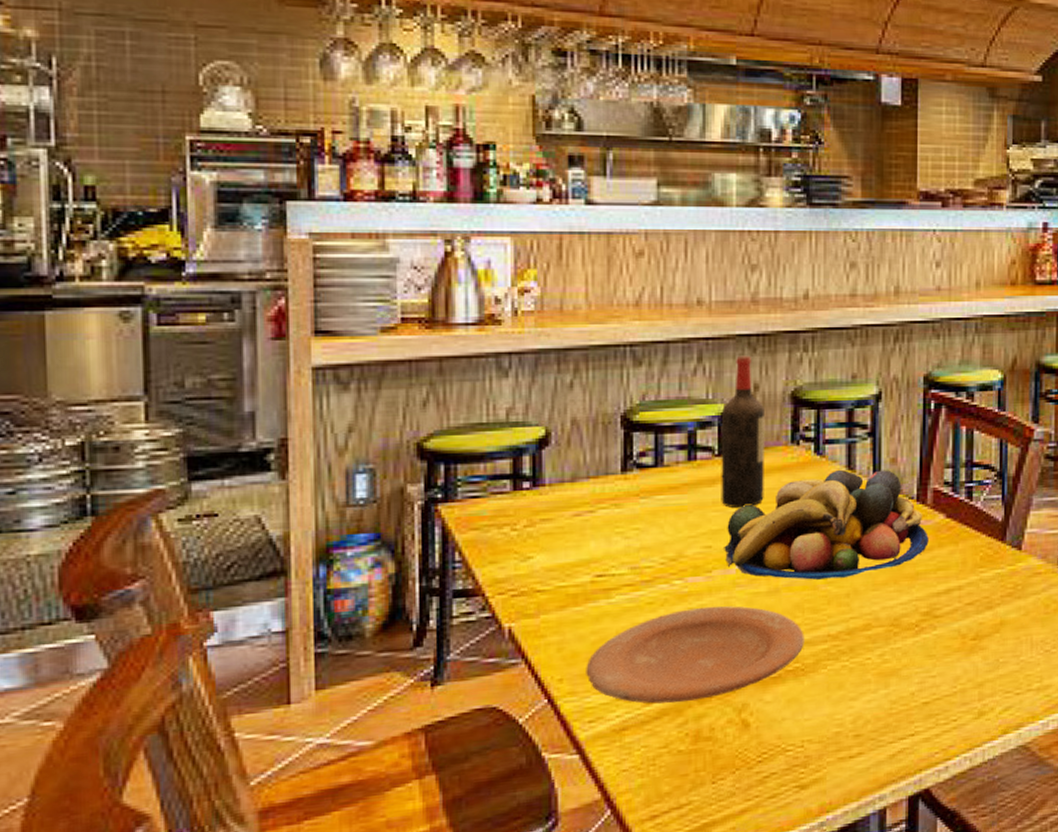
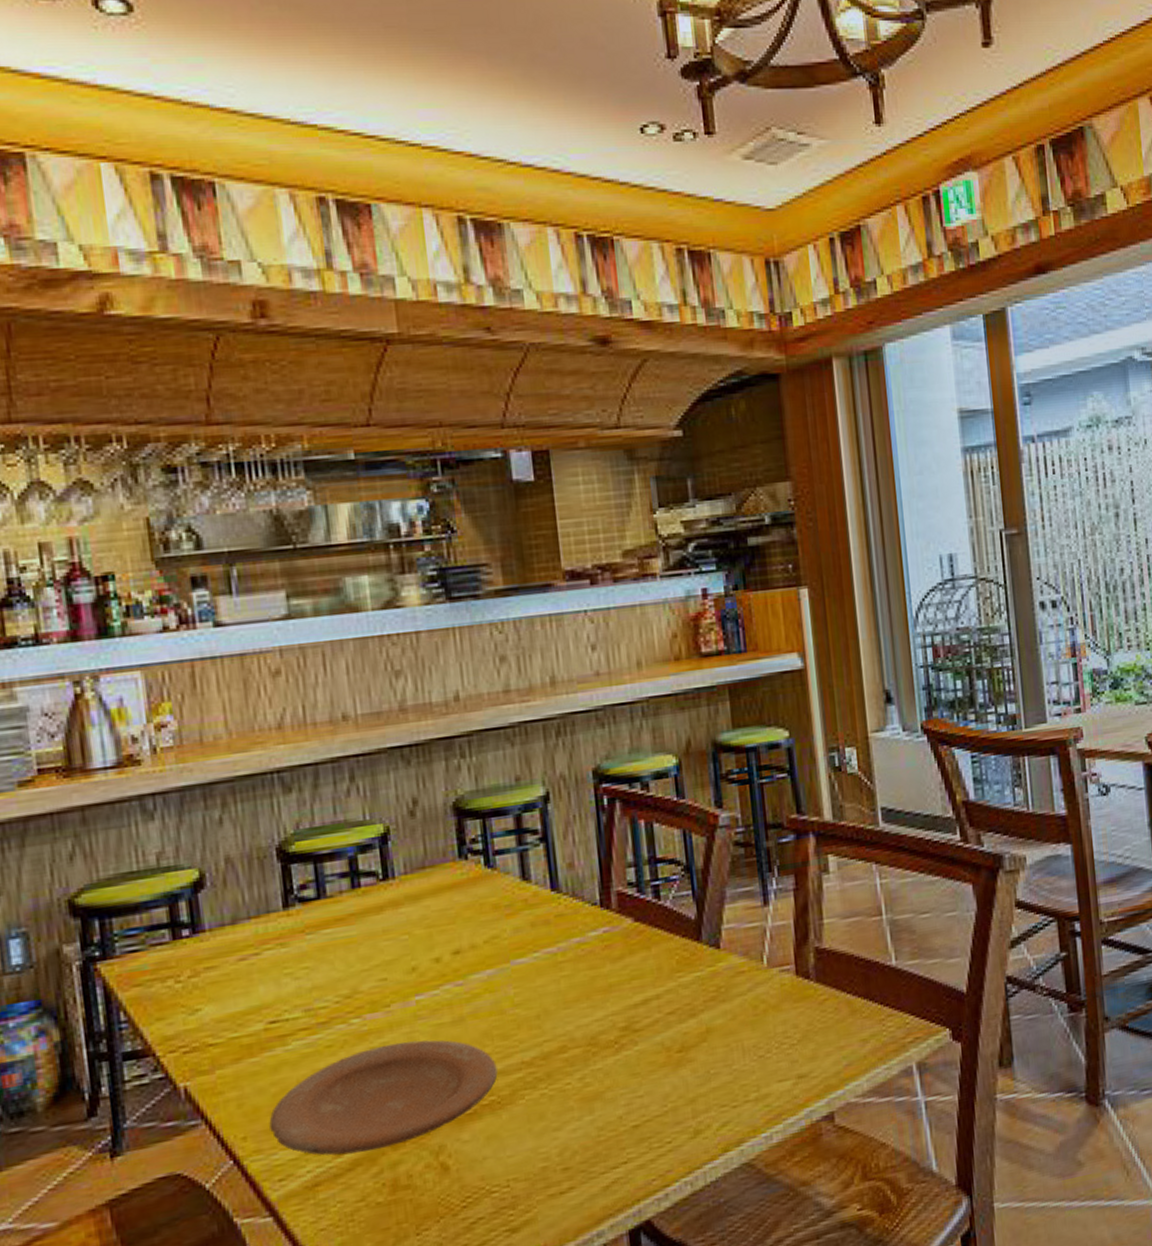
wine bottle: present [721,355,764,509] -> none [380,768,437,935]
fruit bowl: present [724,469,929,580] -> none [400,876,619,1006]

